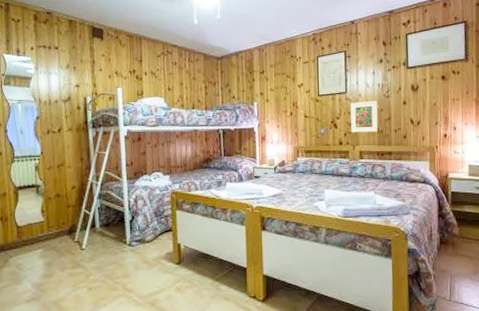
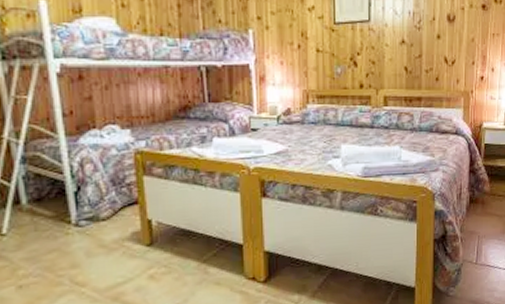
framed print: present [350,101,378,133] -> none [374,32,408,73]

